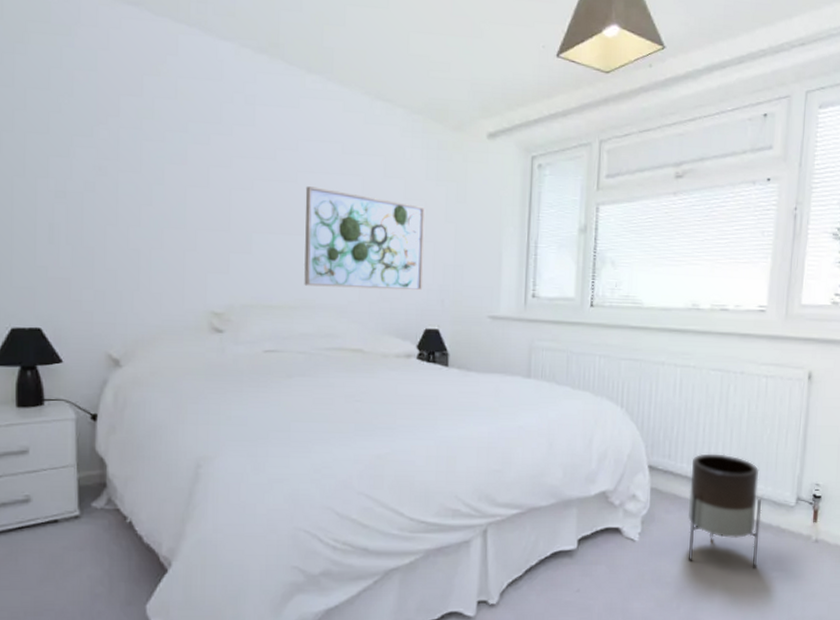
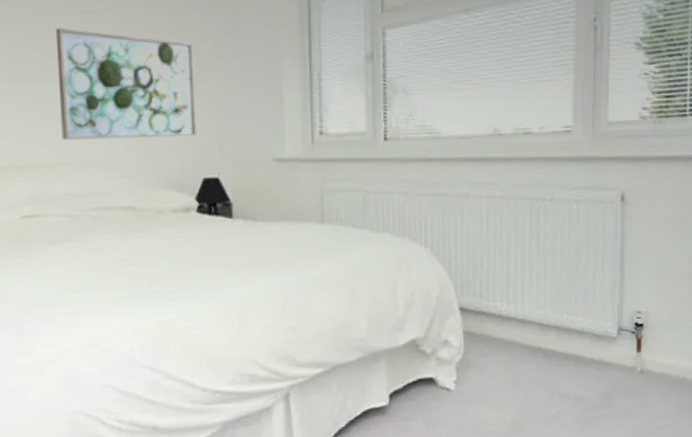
planter: present [687,453,762,568] -> none [504,288,583,407]

